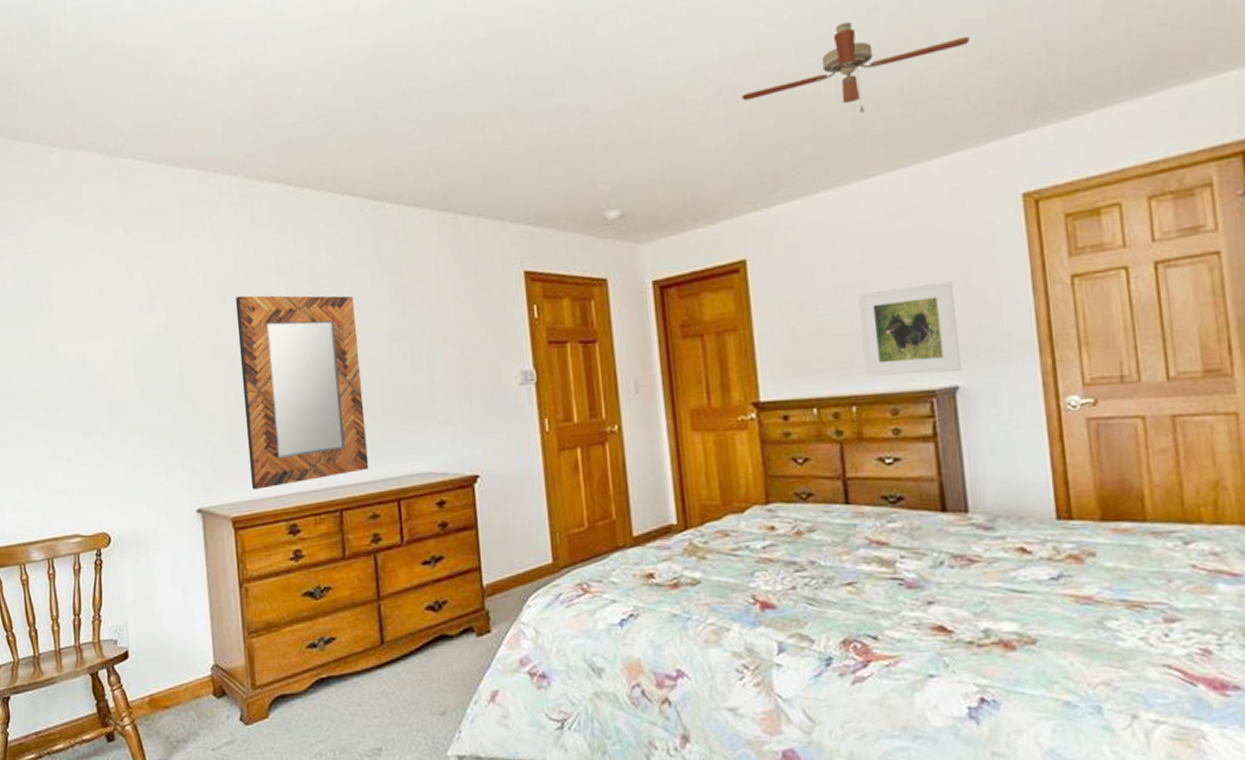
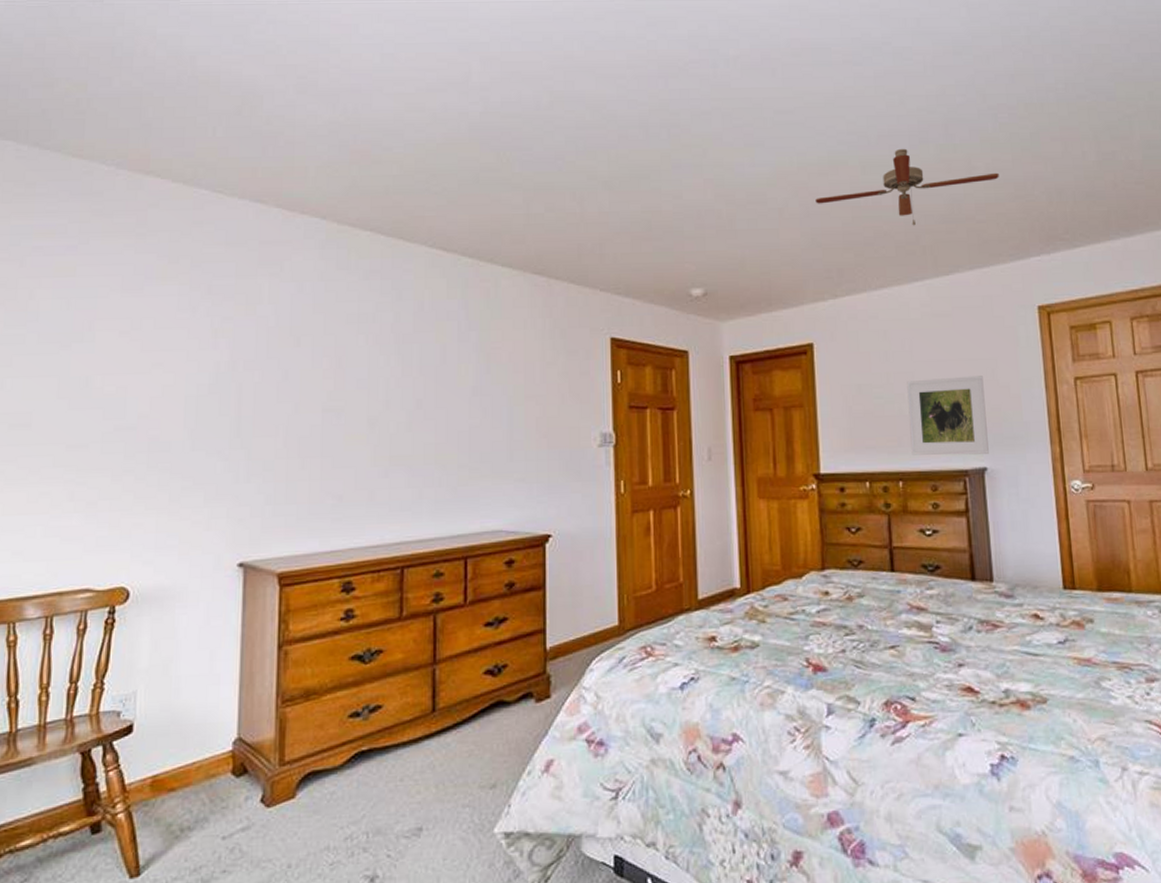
home mirror: present [235,295,369,490] -> none [306,340,438,543]

